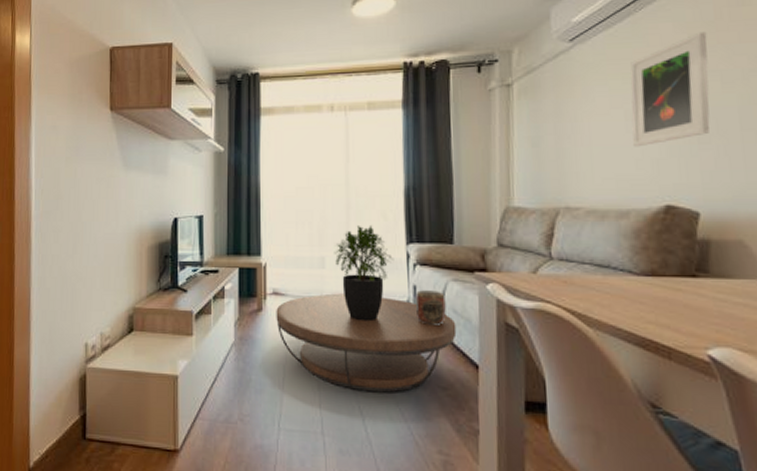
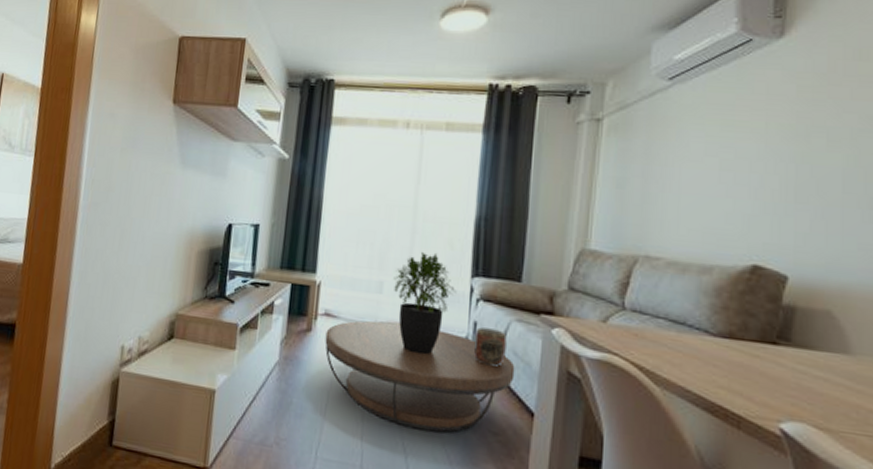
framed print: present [630,31,710,147] -> none [725,83,817,200]

